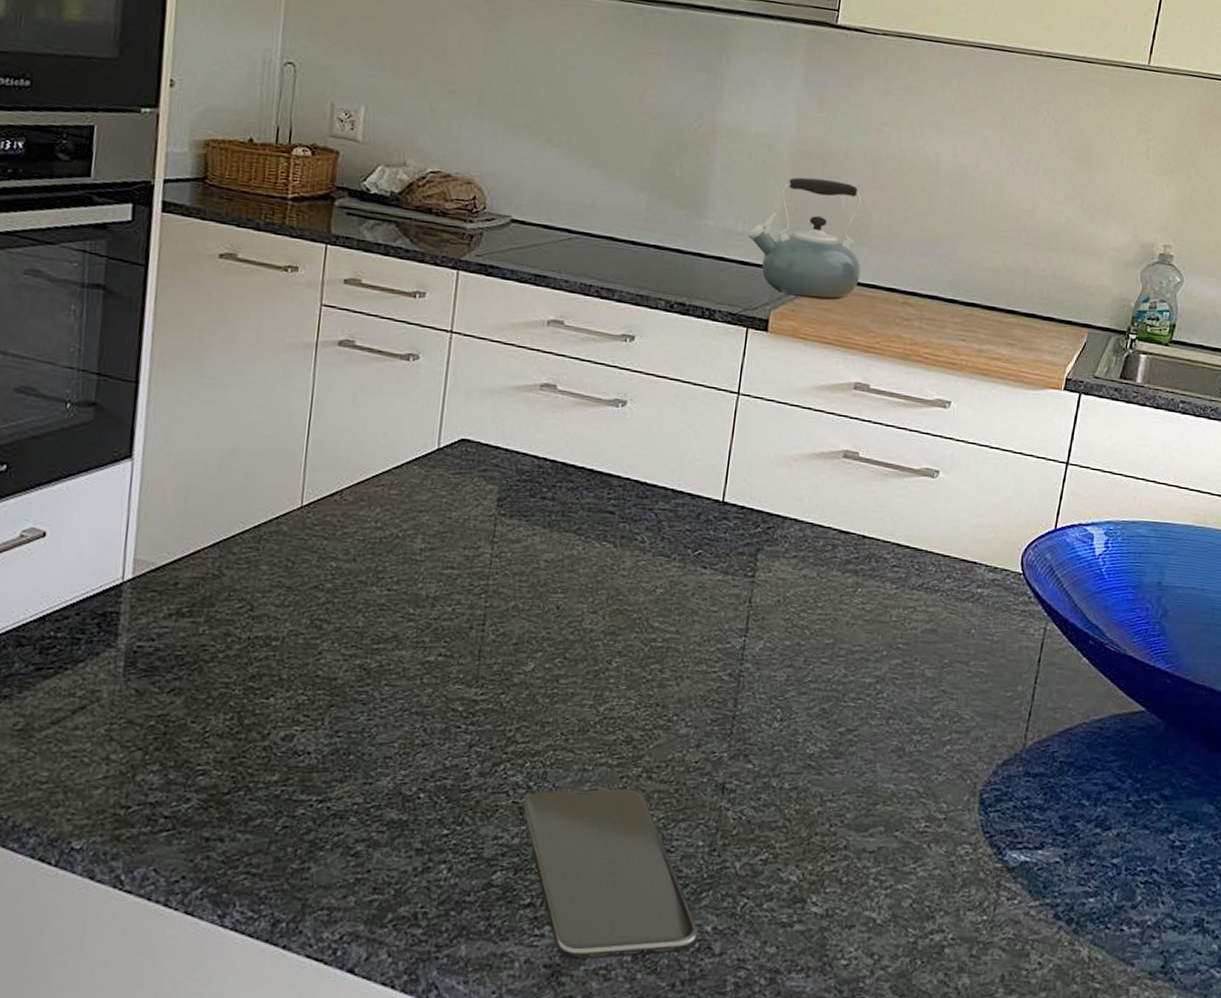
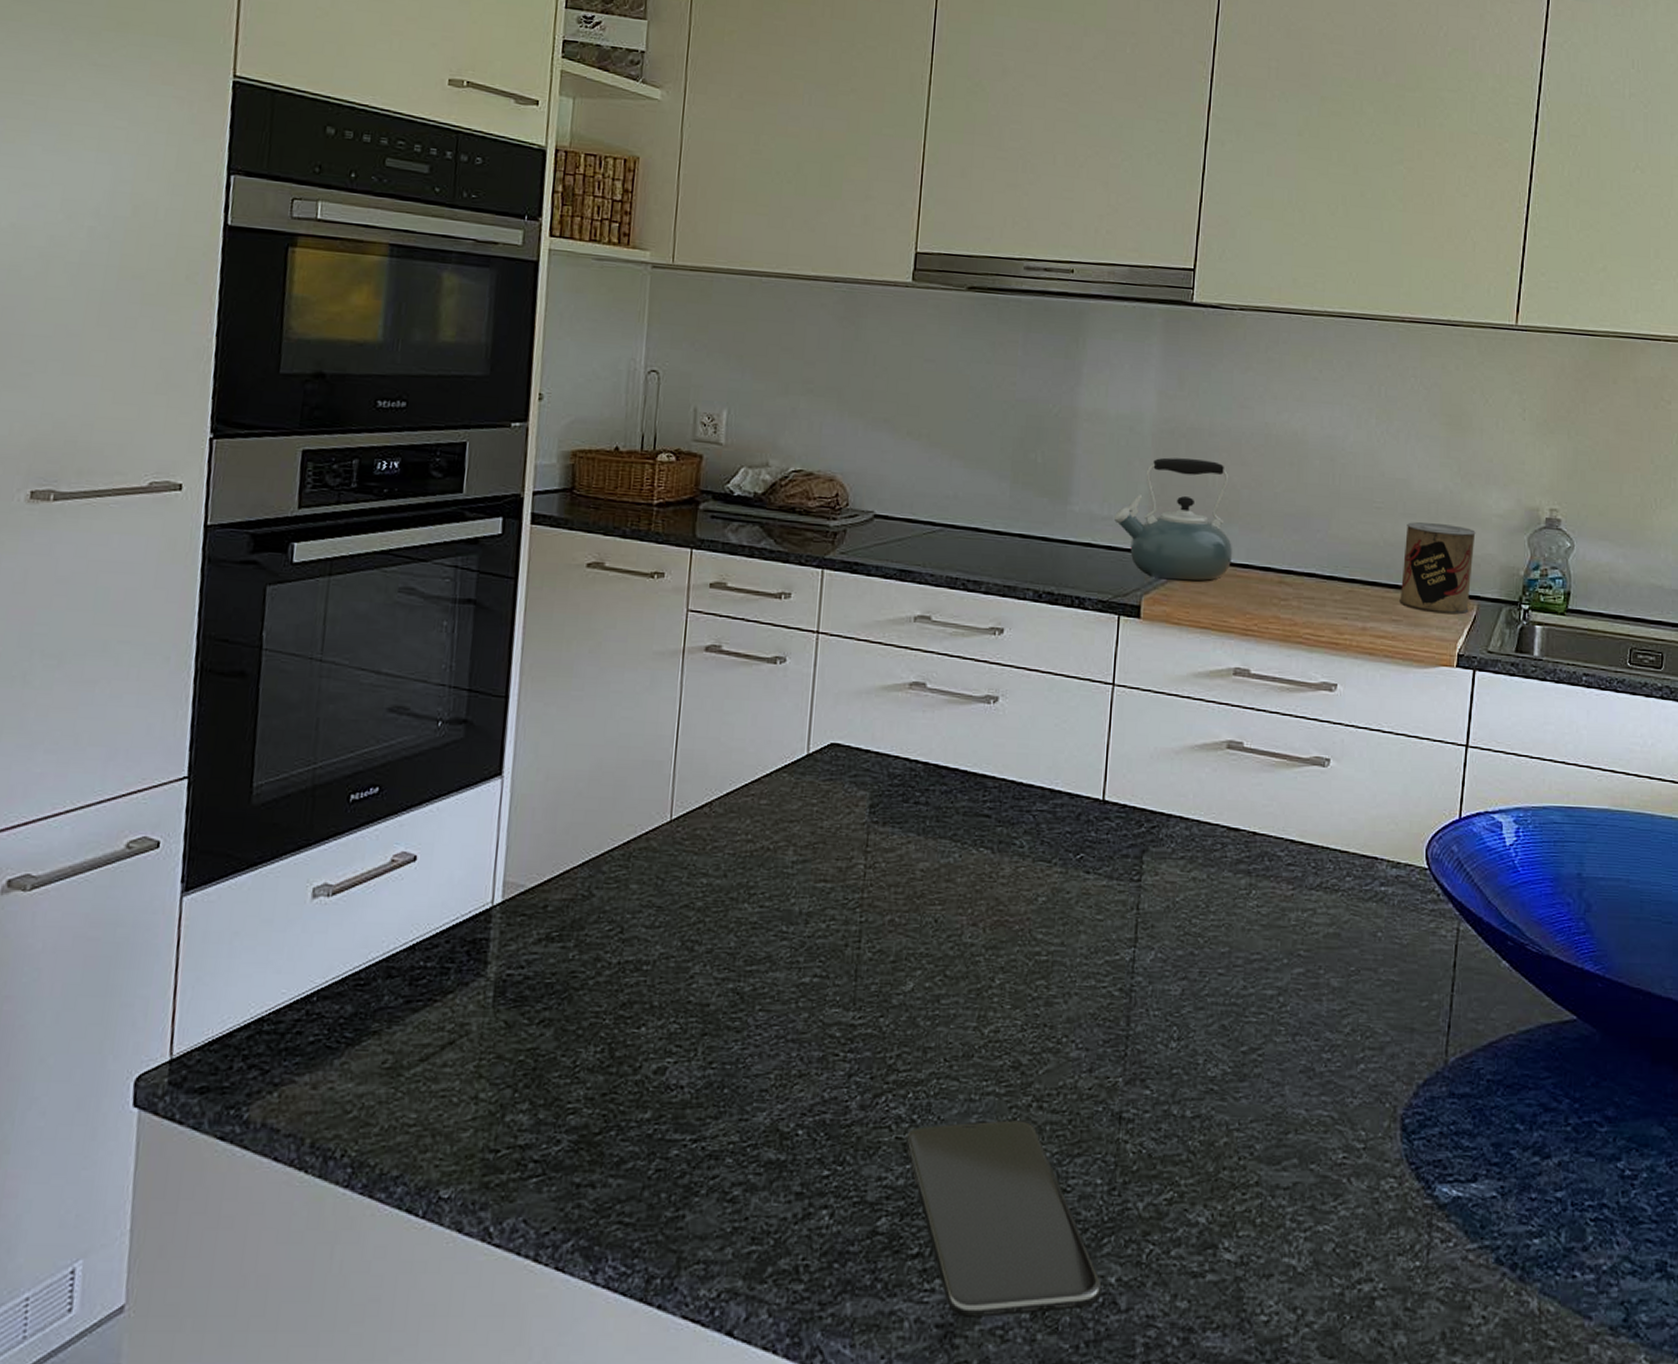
tin can: none [1015,251,1093,342] -> present [1399,522,1476,615]

